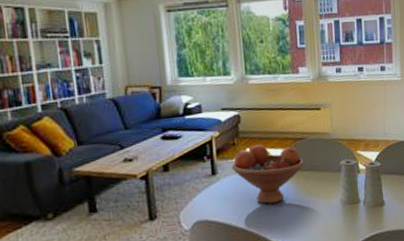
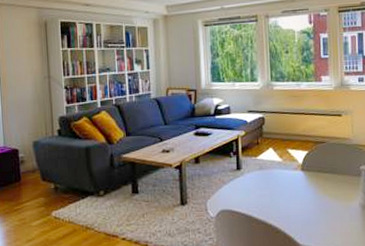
fruit bowl: present [231,144,305,204] -> none [255,145,325,201]

